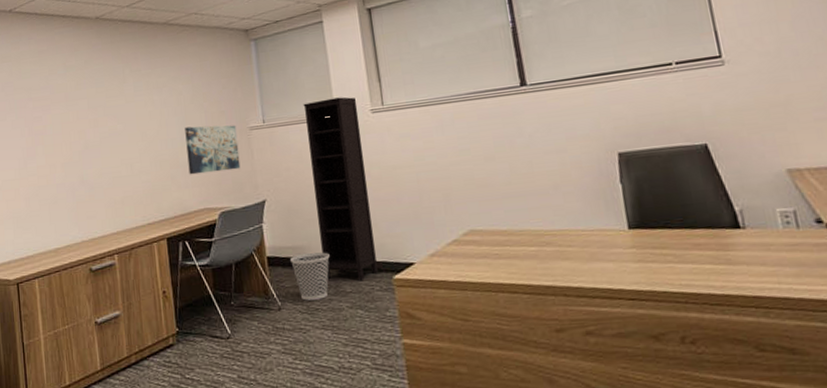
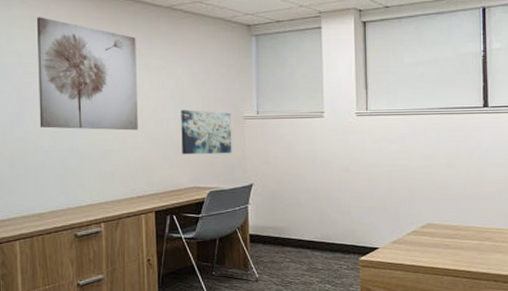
wall art: none [42,50,144,161] -> present [36,17,138,131]
wastebasket: present [290,252,330,301] -> none [271,234,306,274]
bookcase: present [303,97,378,280] -> none [296,98,347,260]

